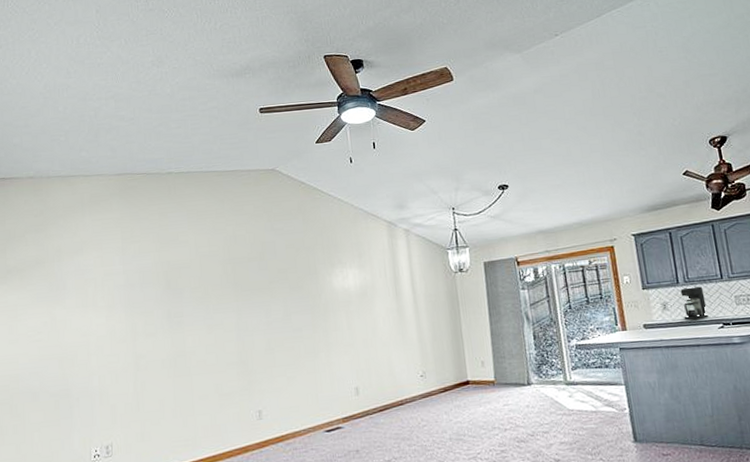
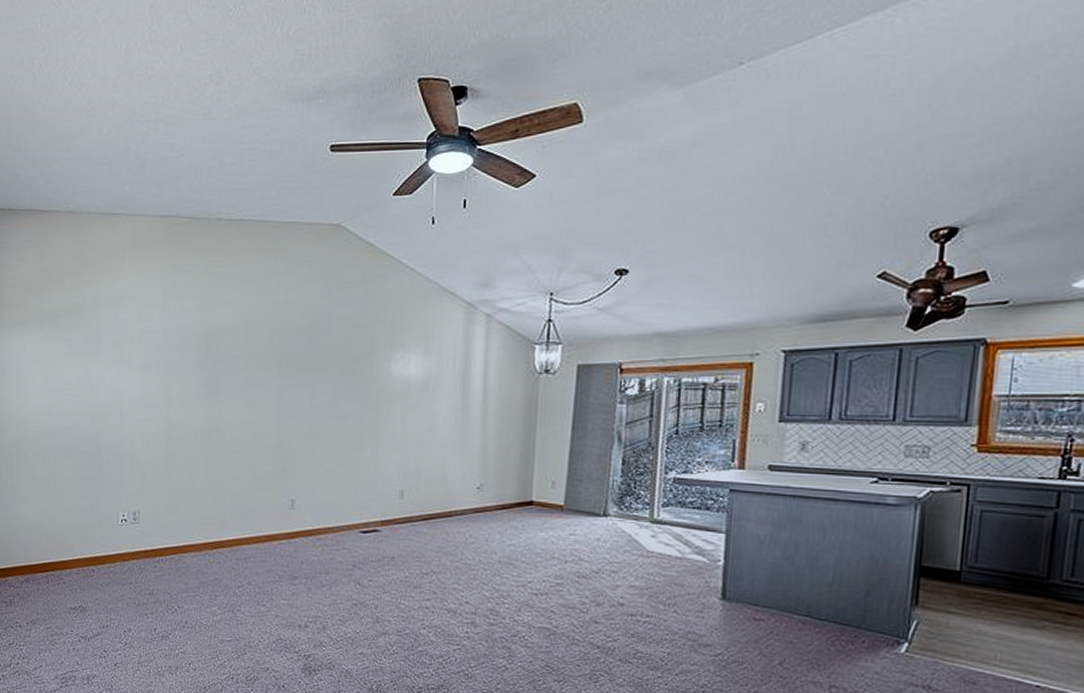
coffee maker: present [680,286,709,321] -> none [826,427,864,469]

